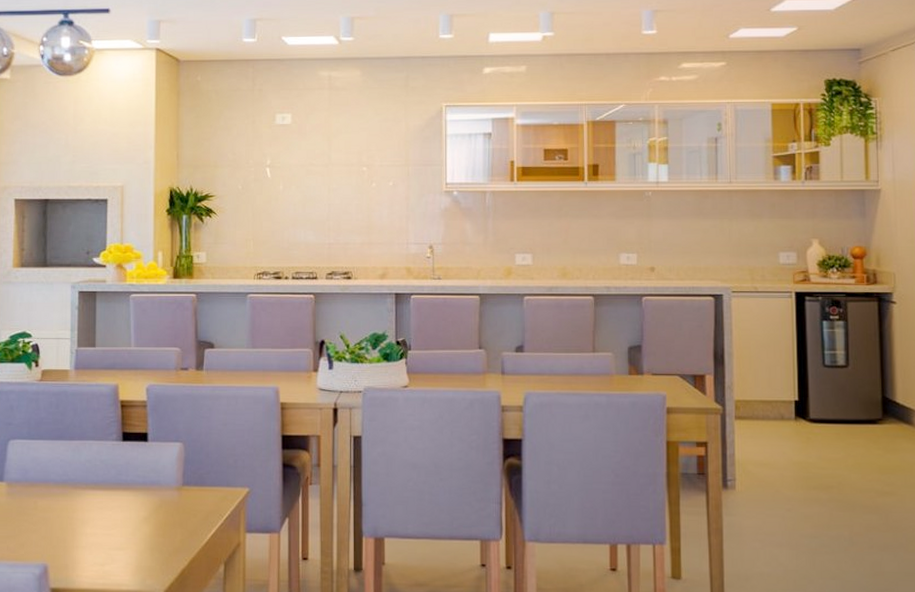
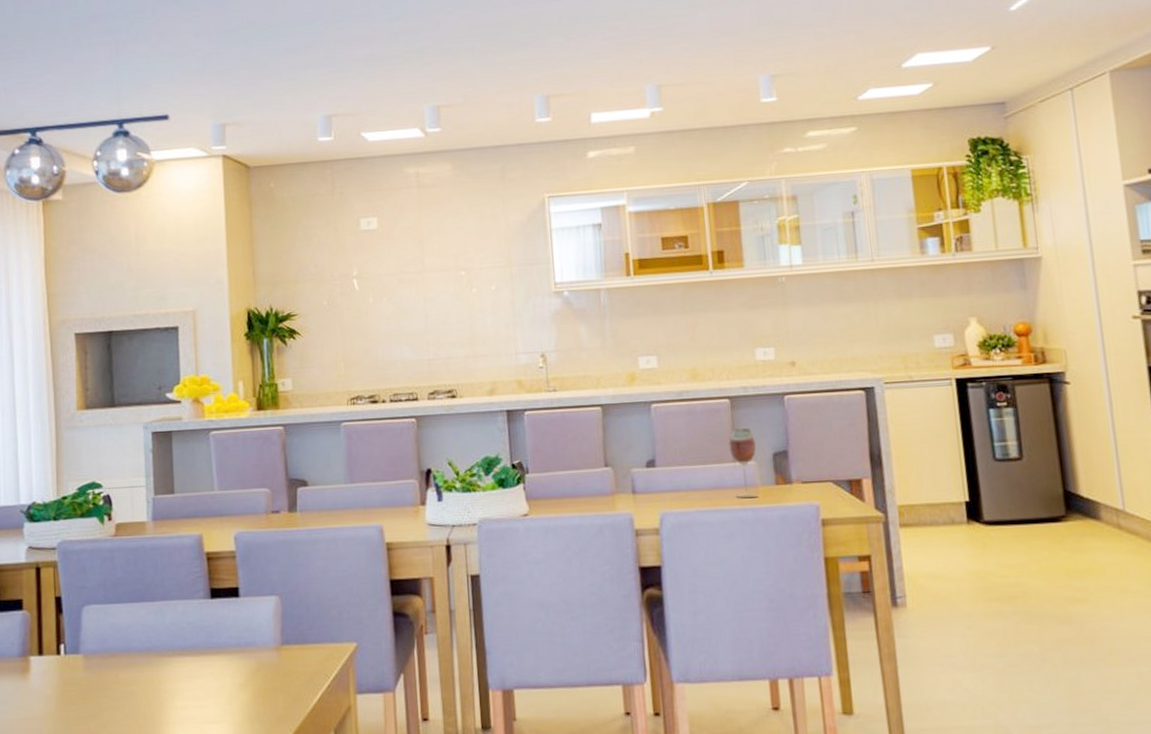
wineglass: none [590,324,614,385] -> present [728,428,758,499]

